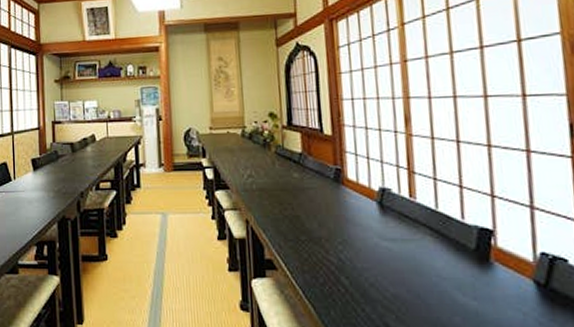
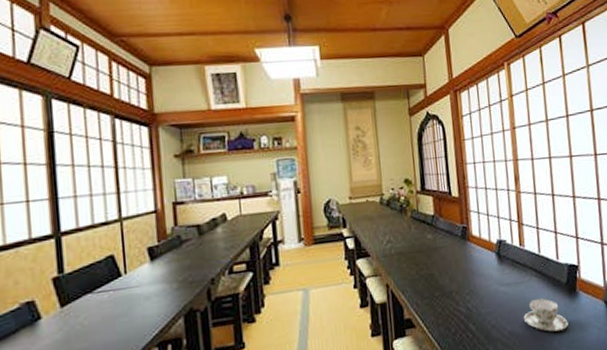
teacup: none [412,263,477,306] -> present [523,298,569,332]

